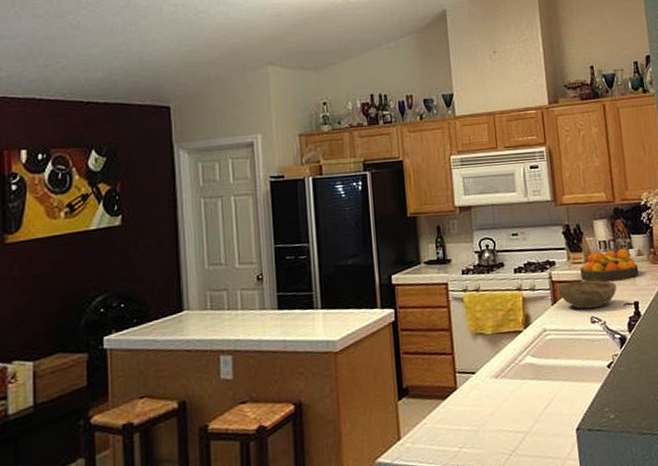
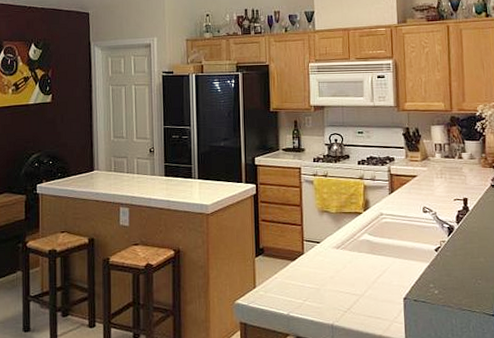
bowl: present [557,279,617,310] -> none [395,175,449,200]
fruit bowl: present [580,248,639,282] -> none [416,152,470,179]

